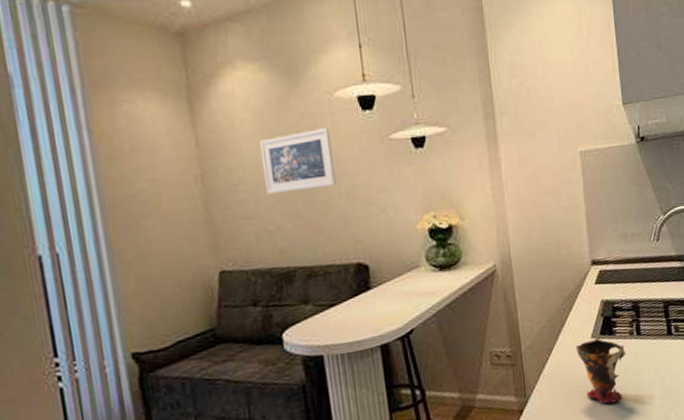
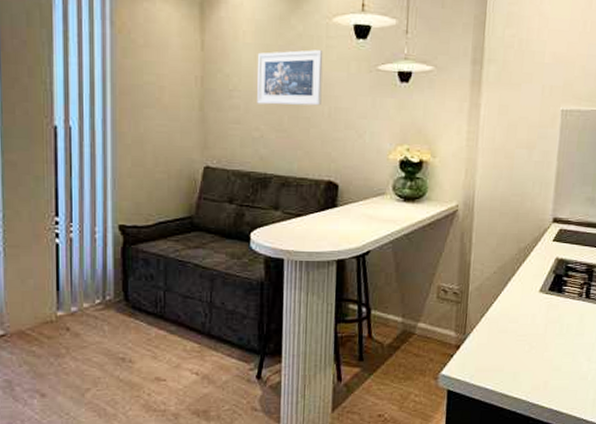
cup: present [576,338,626,404] -> none [522,293,572,357]

